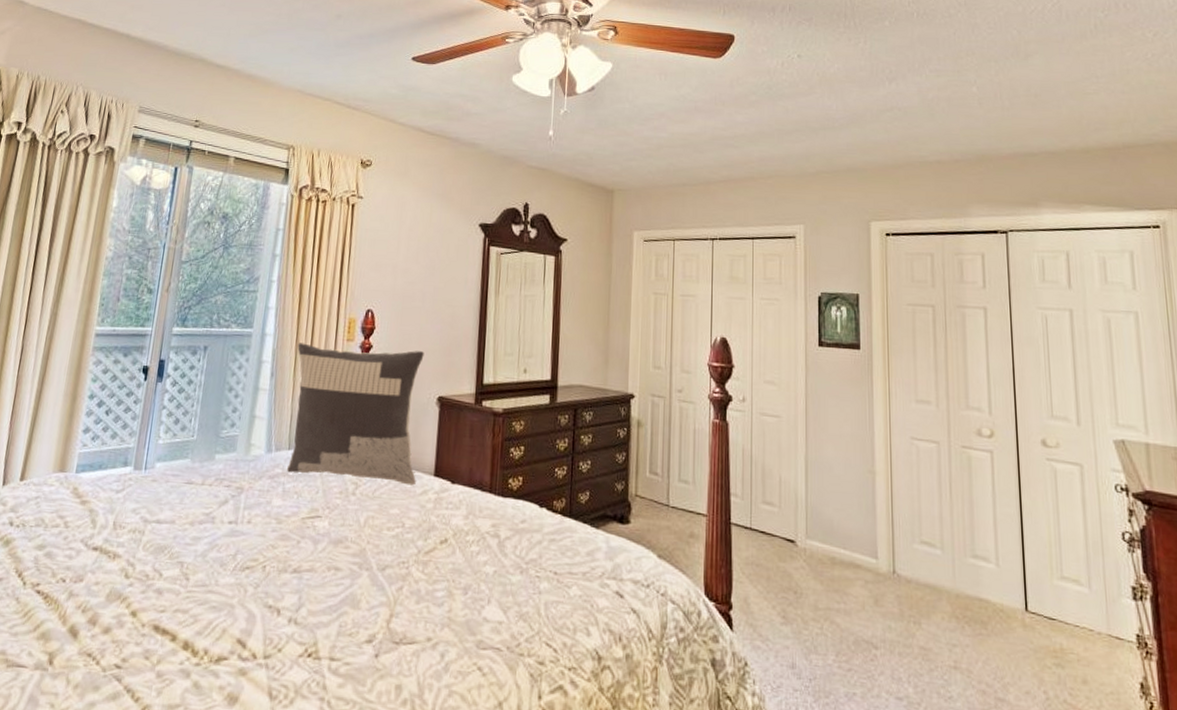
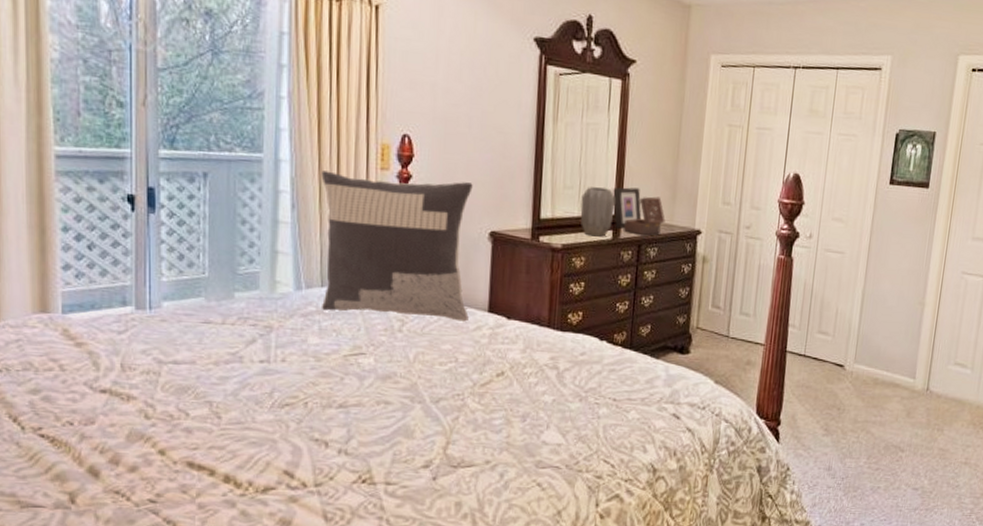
vase: none [519,353,552,401] -> present [580,187,615,237]
picture frame: none [549,353,577,393] -> present [613,187,642,229]
jewelry box: none [560,361,599,401] -> present [624,196,666,237]

